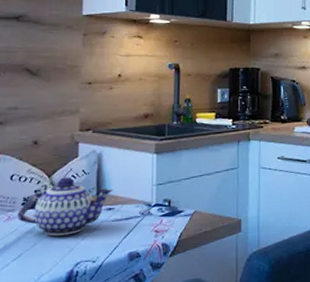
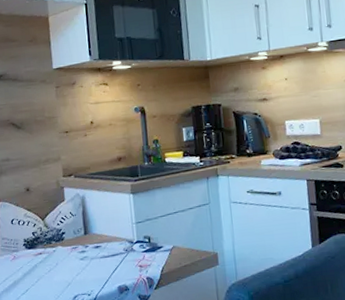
teapot: present [17,177,113,237] -> none [21,219,98,273]

